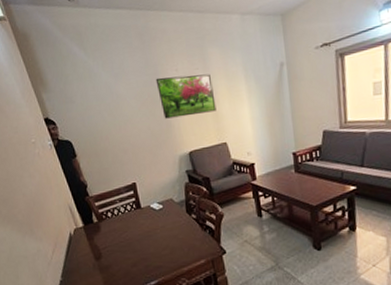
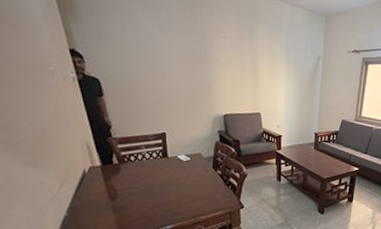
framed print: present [155,74,217,119] -> none [202,40,257,84]

